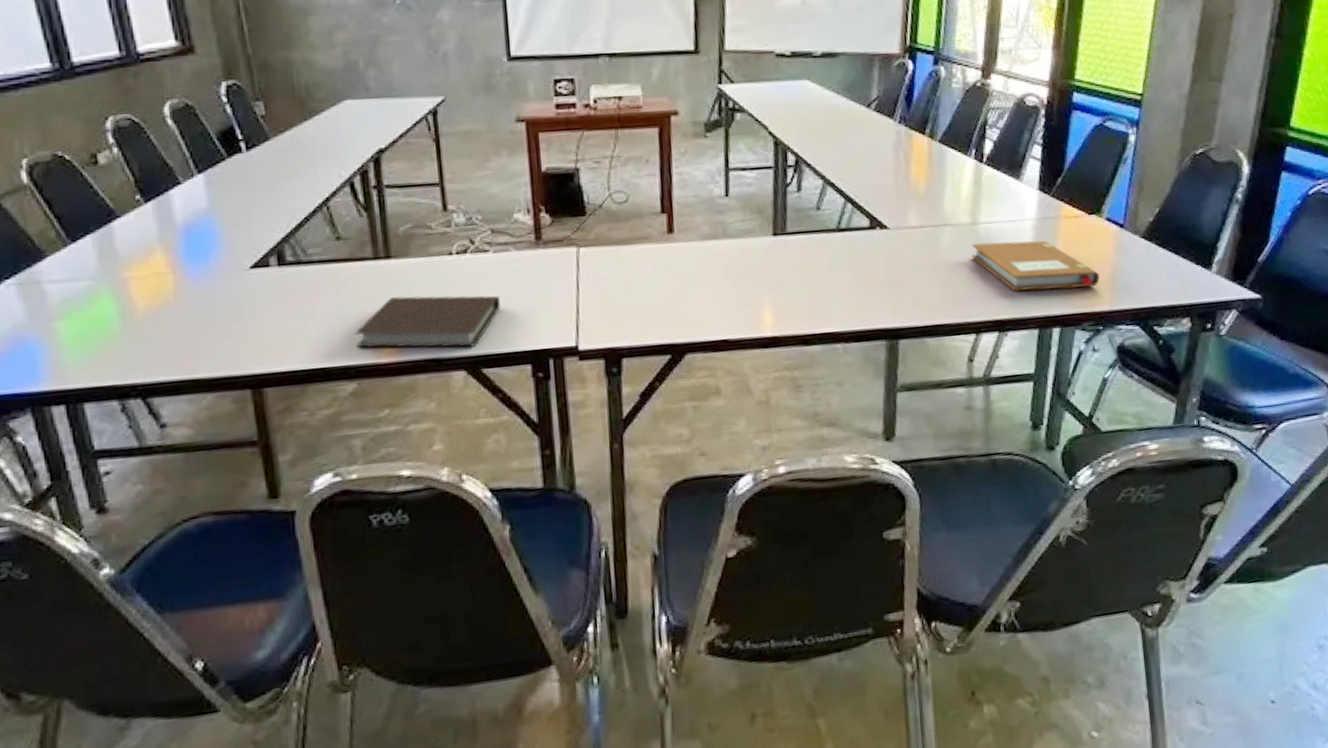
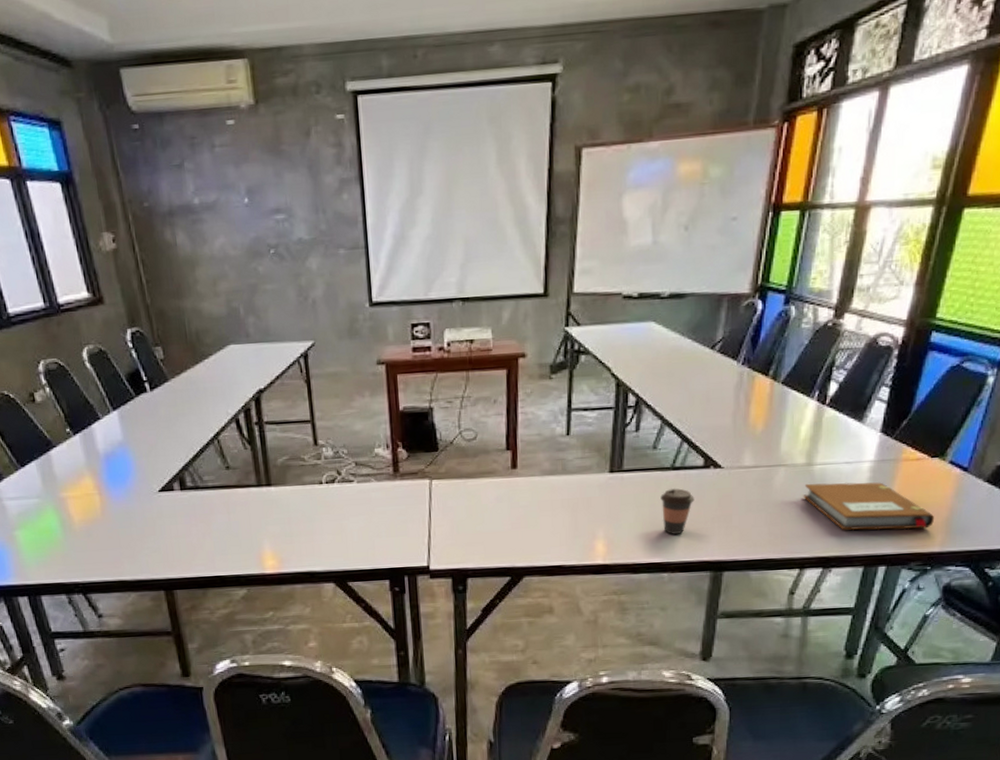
notebook: present [354,295,500,348] -> none [243,519,363,563]
coffee cup: none [828,250,863,301] -> present [660,487,694,534]

